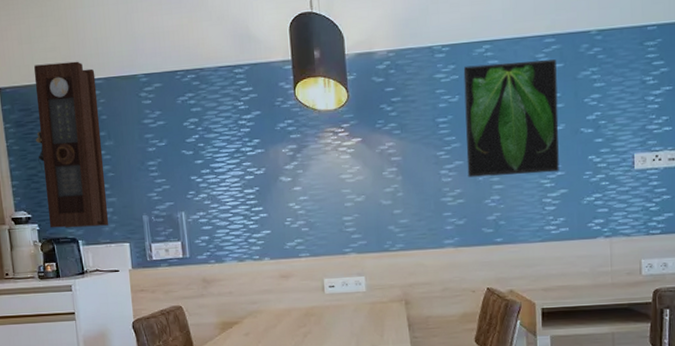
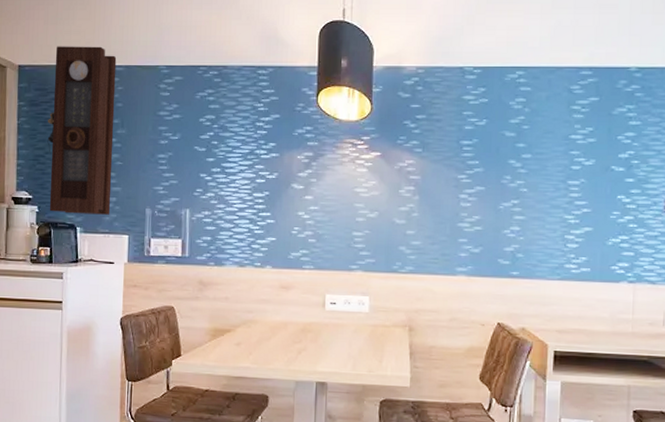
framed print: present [463,59,559,178] -> none [488,90,591,209]

